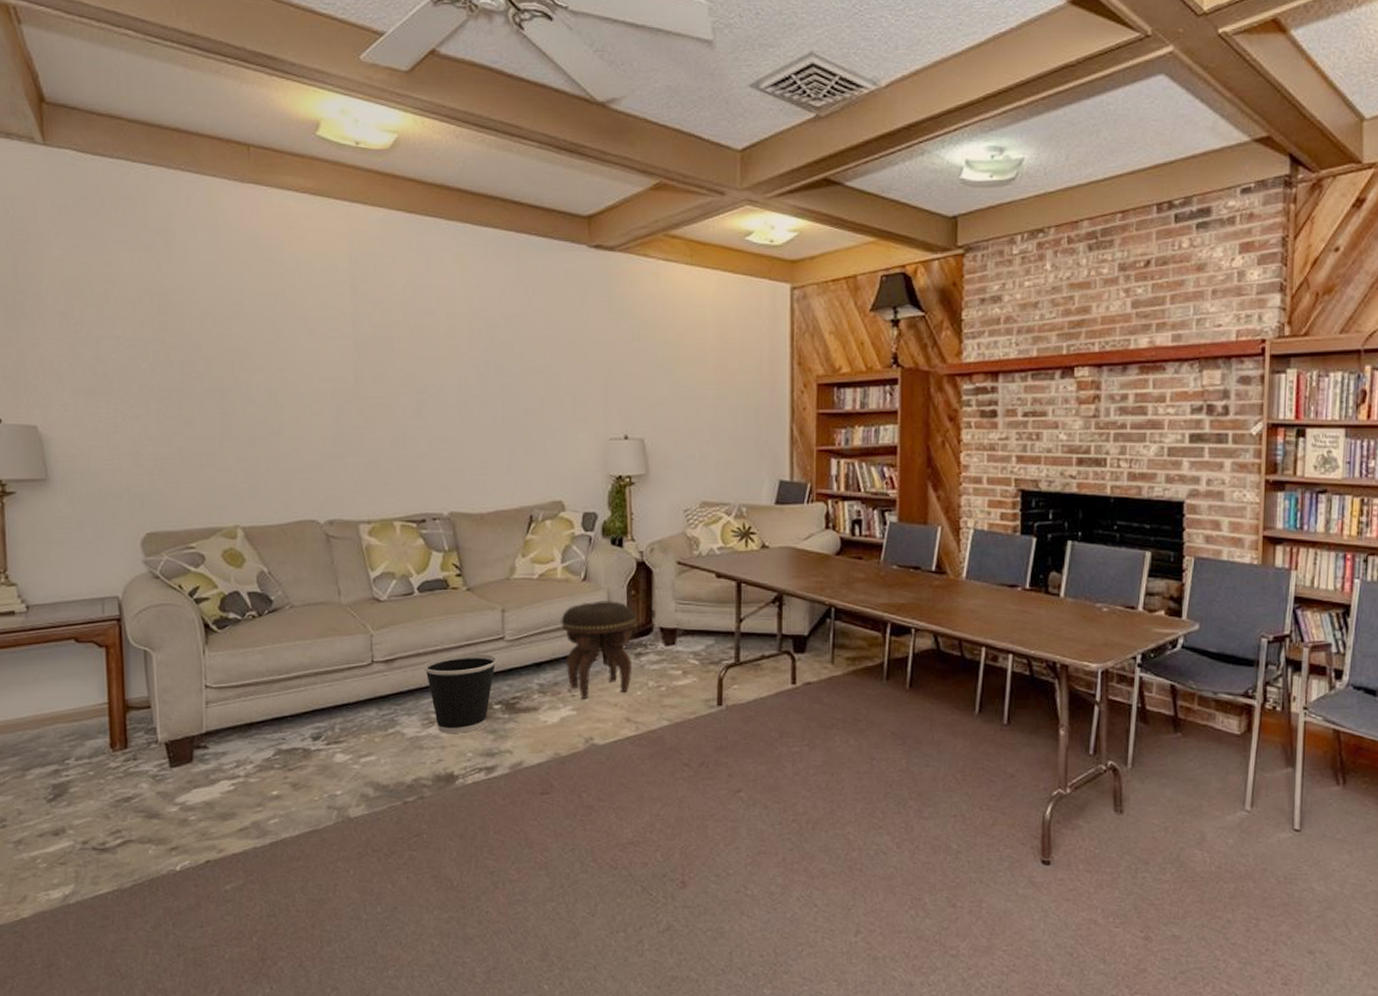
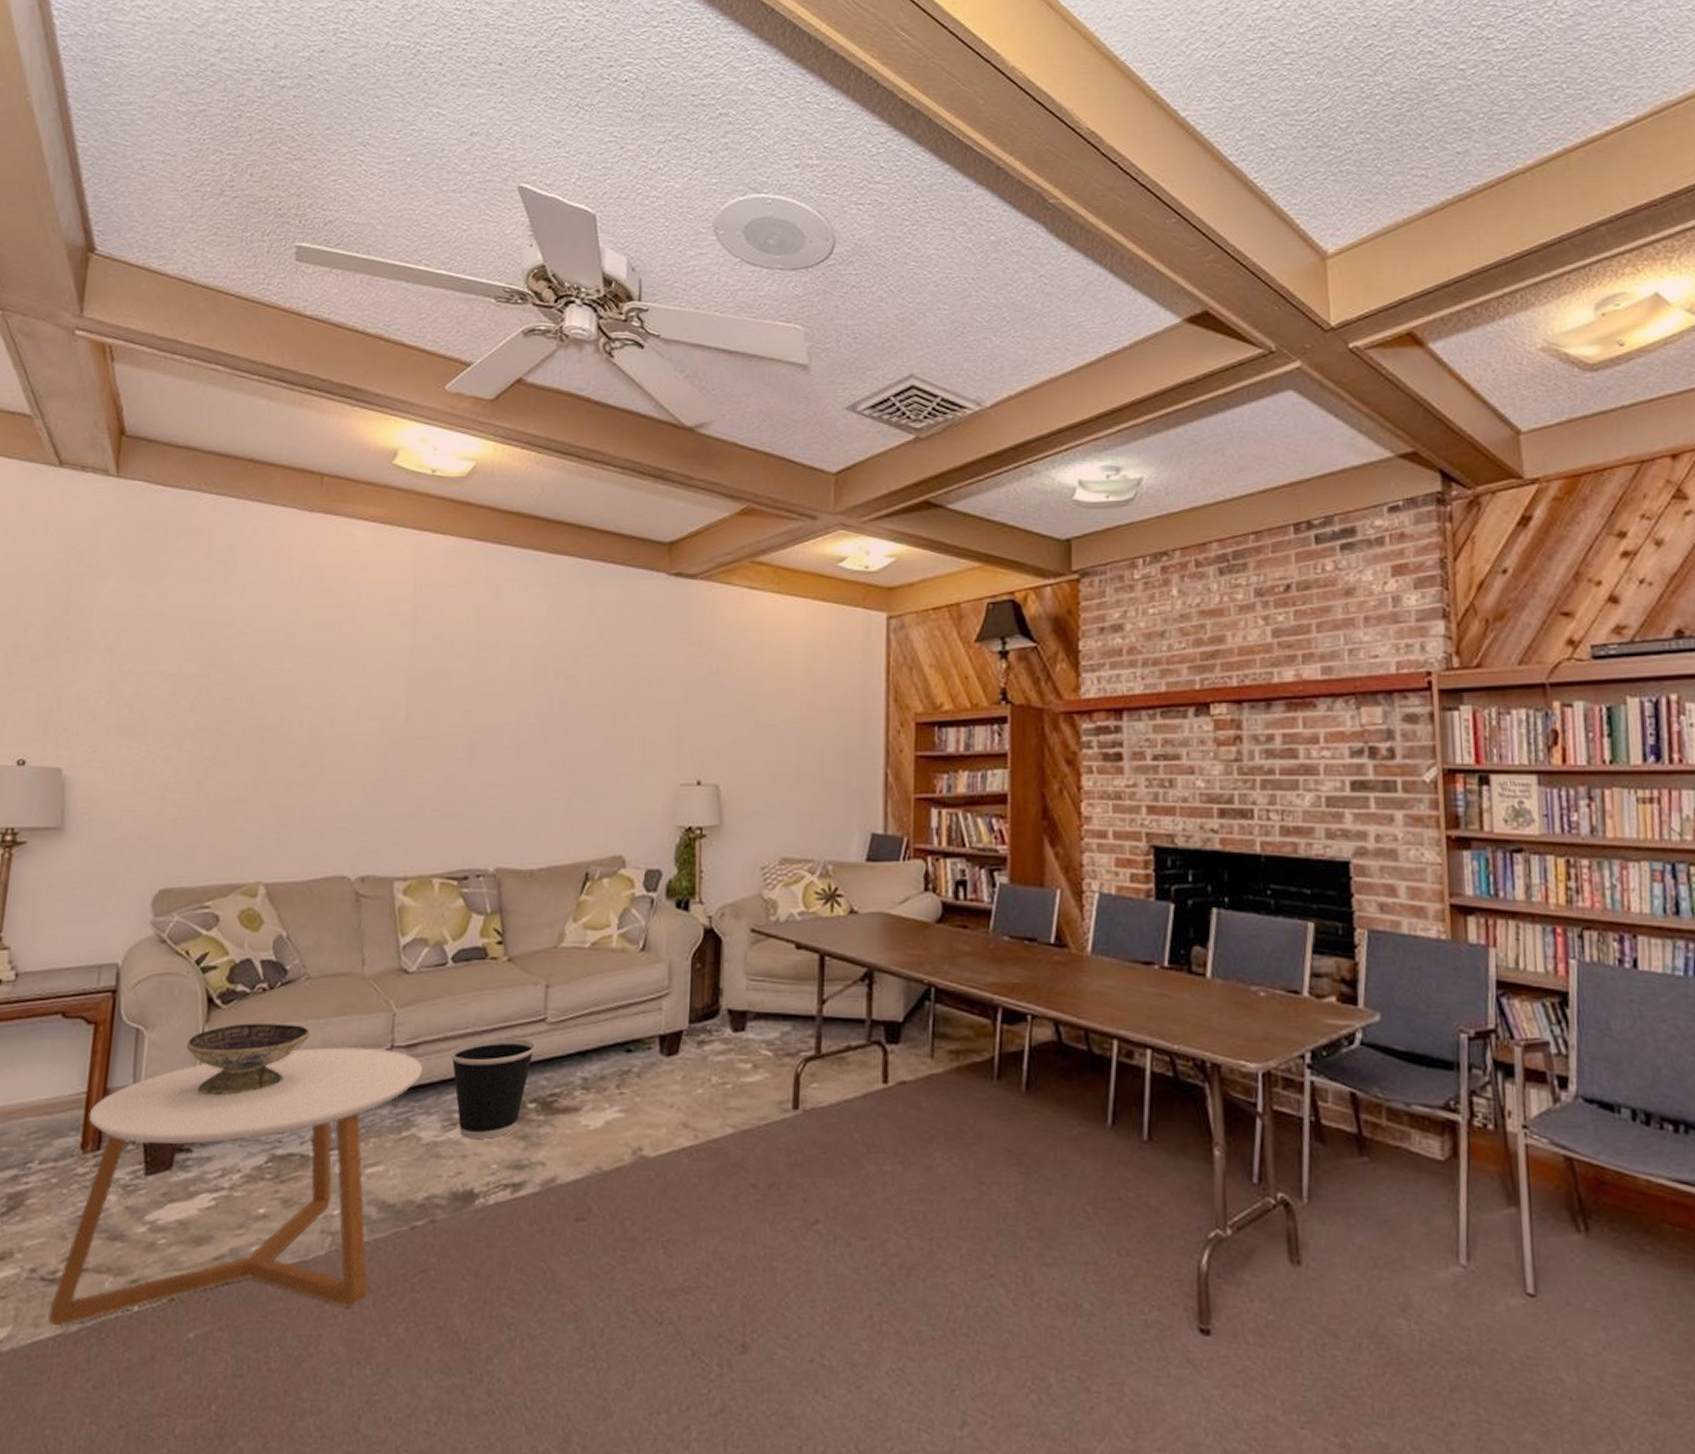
coffee table: none [104,663,400,884] -> present [48,1047,422,1327]
decorative bowl: none [190,645,299,704] -> present [186,1023,310,1097]
footstool: present [561,601,635,700] -> none [613,975,699,1099]

